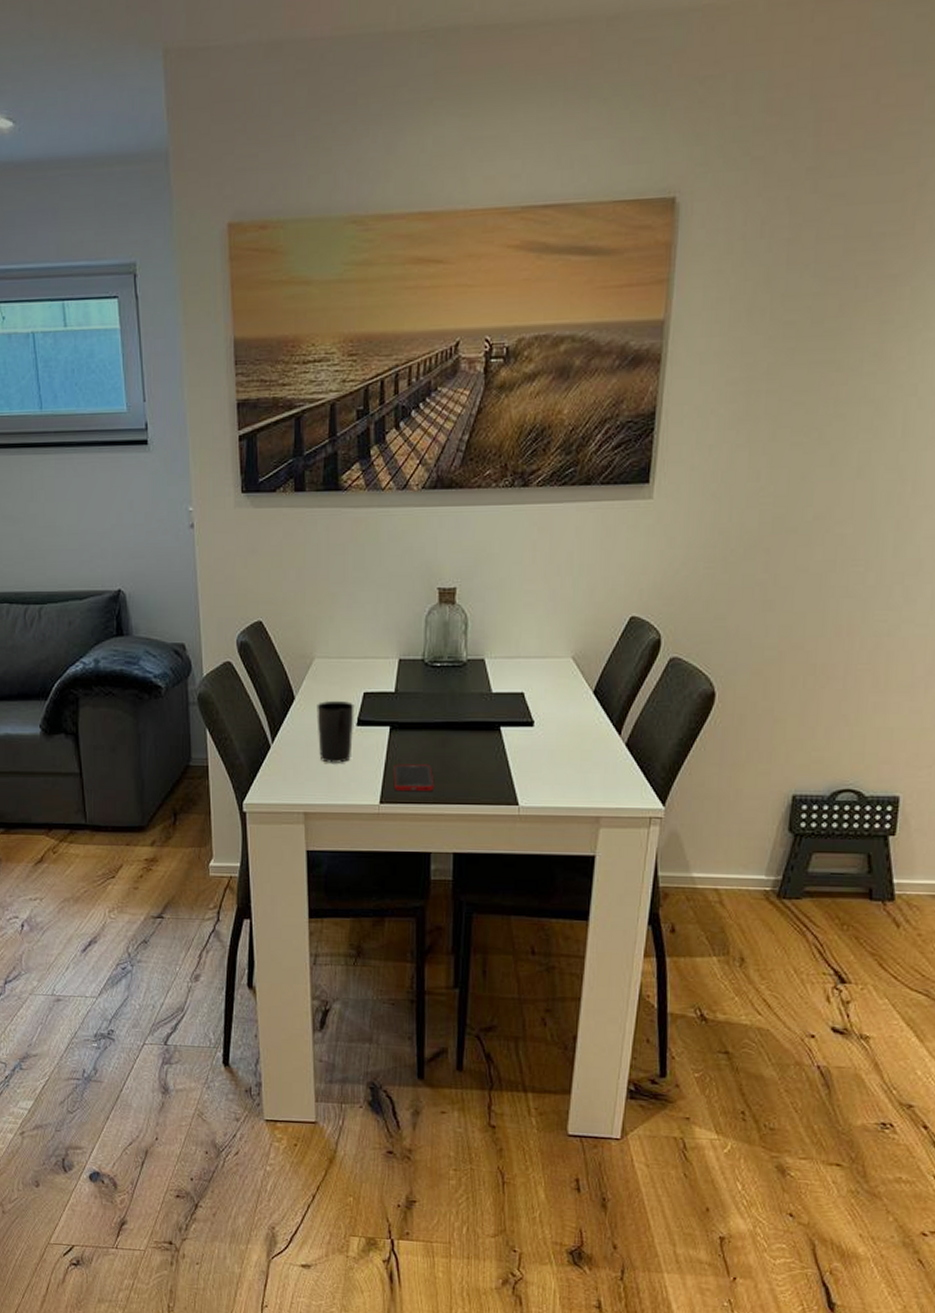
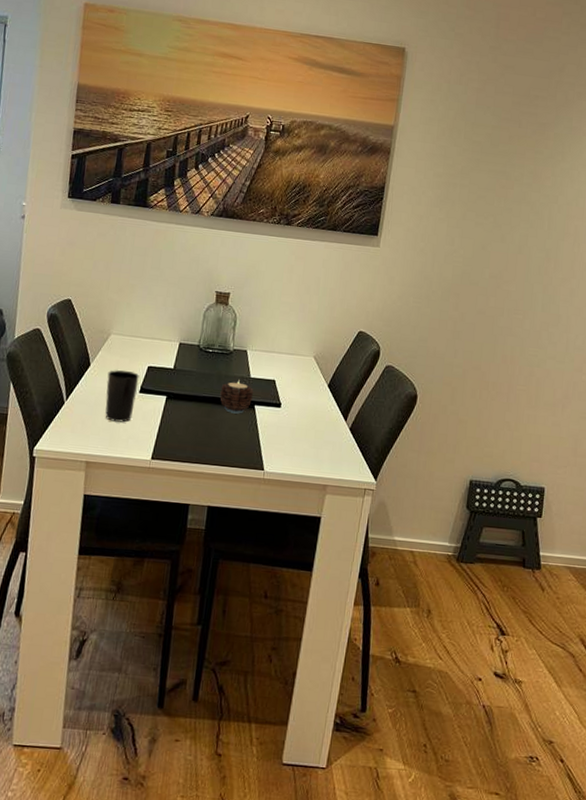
cell phone: present [393,764,435,792] -> none [164,427,198,452]
candle: none [455,697,498,739] -> present [219,380,254,414]

